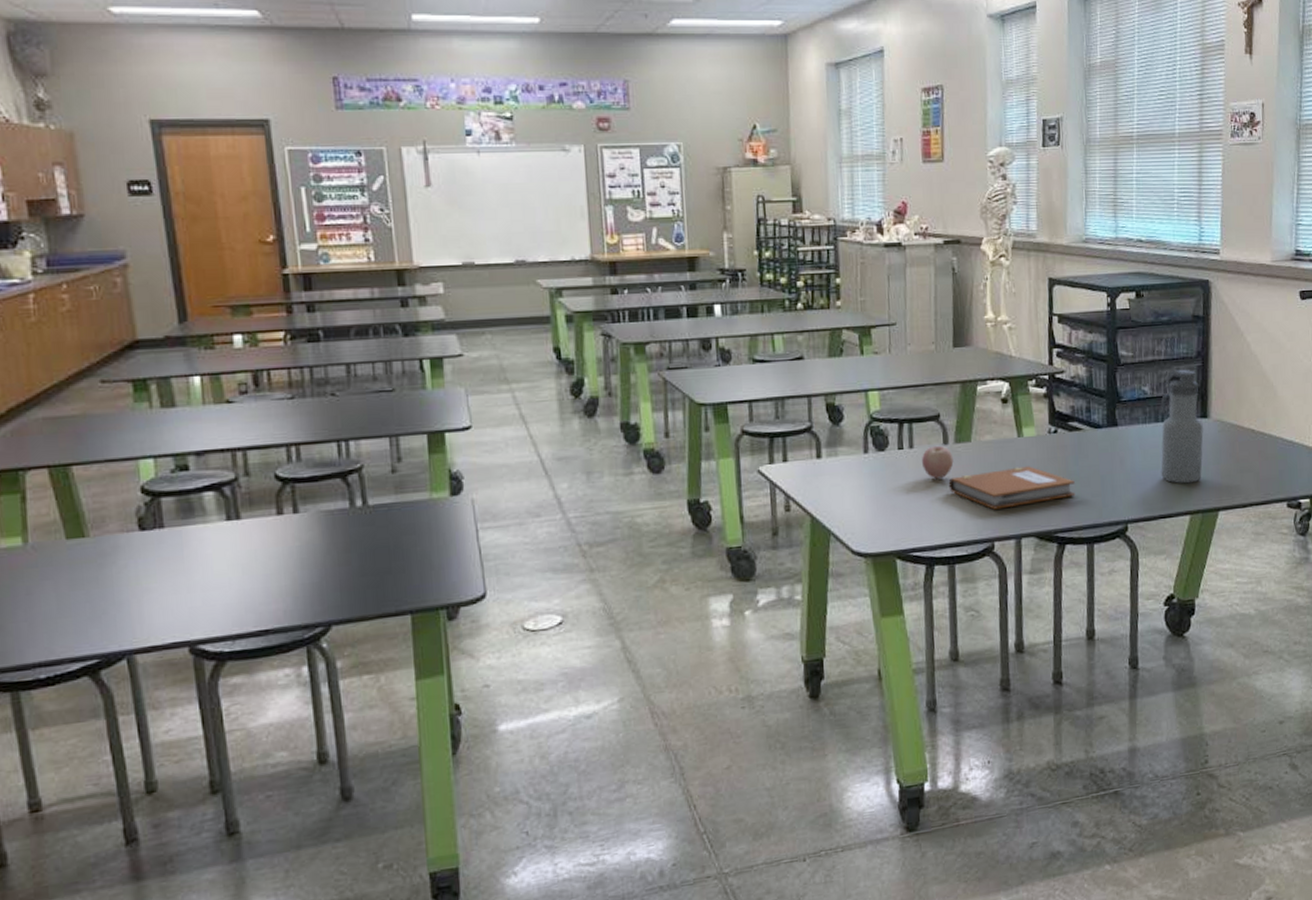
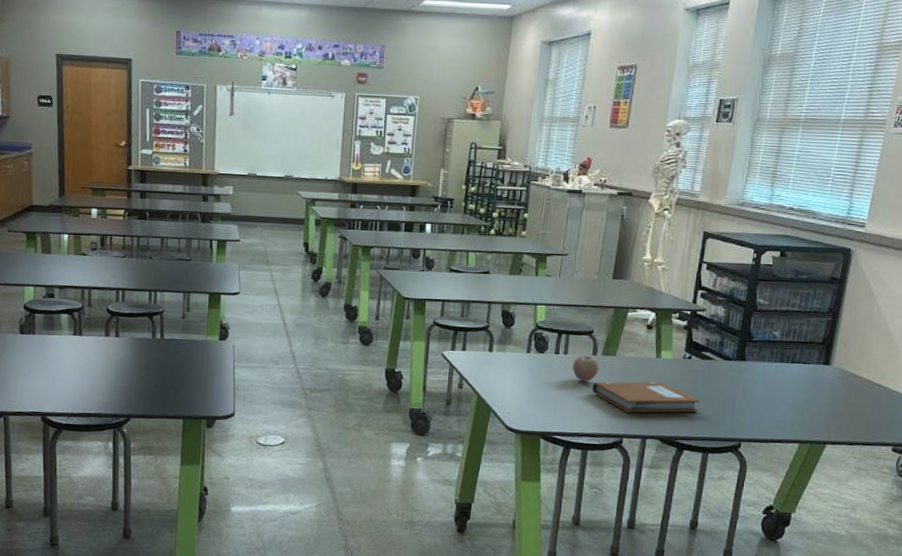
water bottle: present [1161,369,1203,484] -> none [778,321,826,418]

